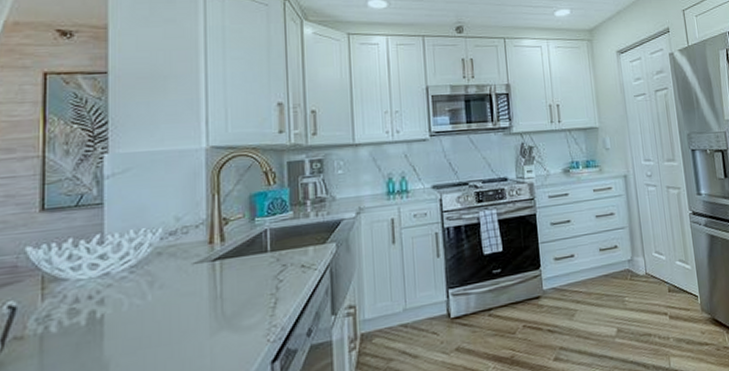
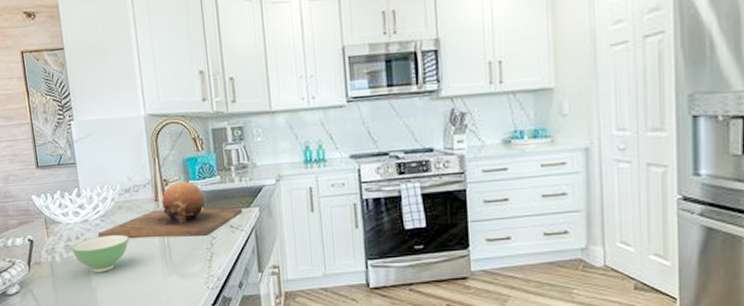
bowl: none [78,287,168,341] -> present [71,234,129,272]
chopping board: none [122,218,318,294] -> present [97,181,243,238]

